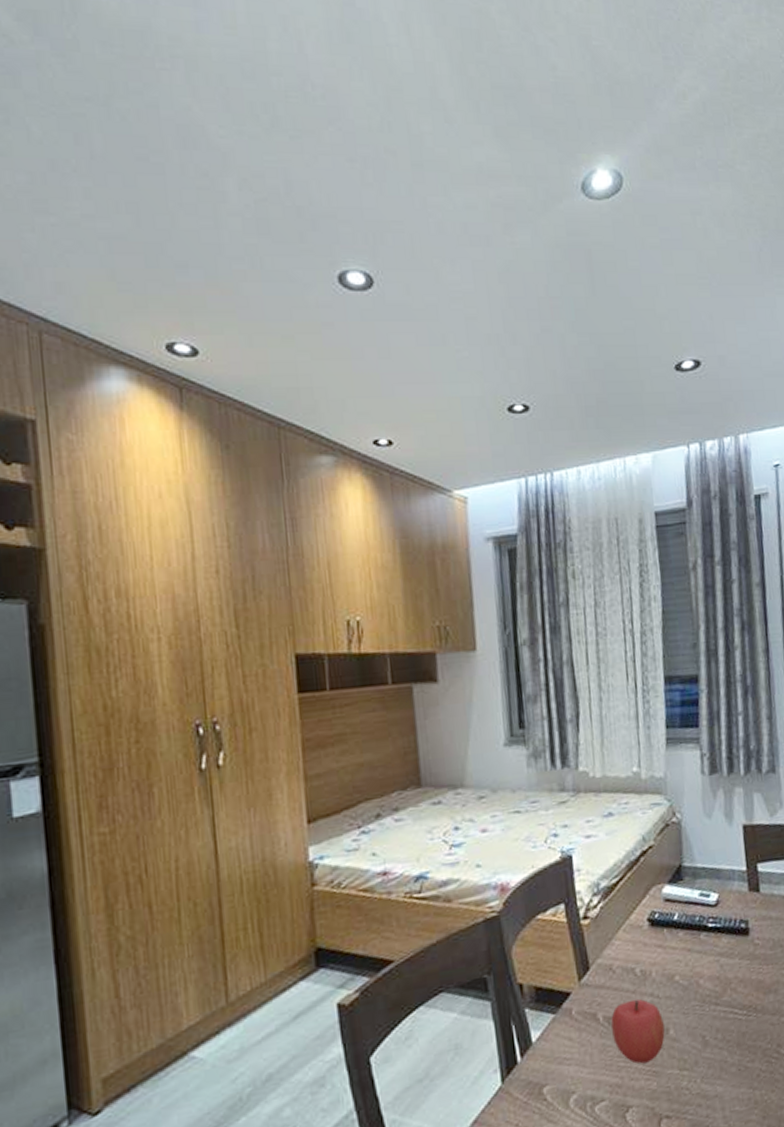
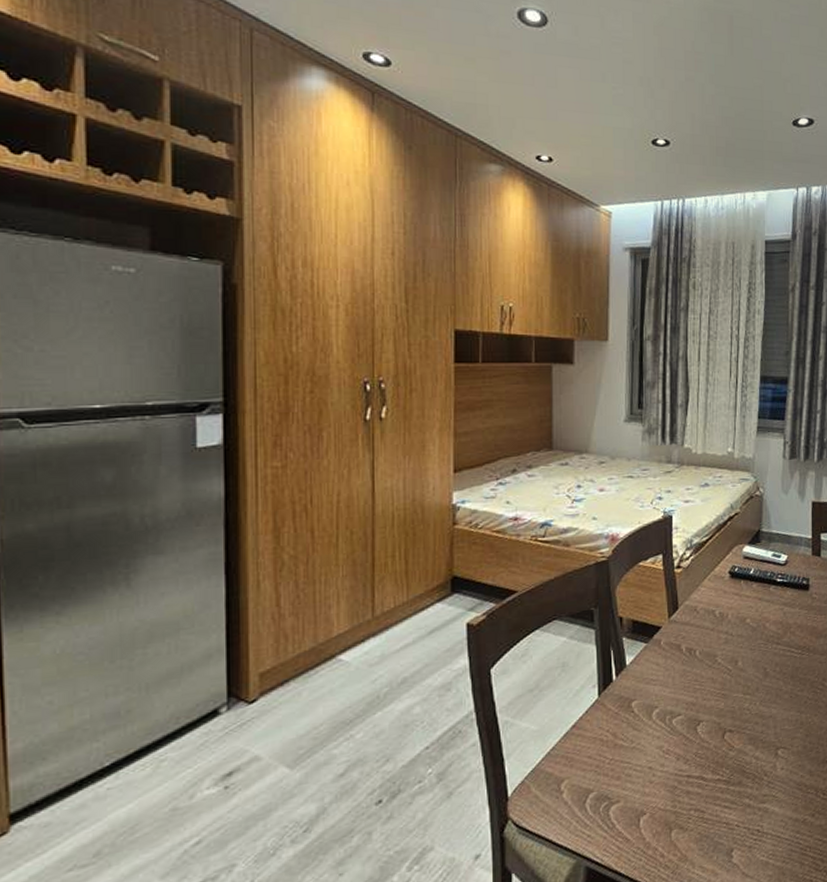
fruit: present [611,998,665,1064] -> none [692,635,734,688]

